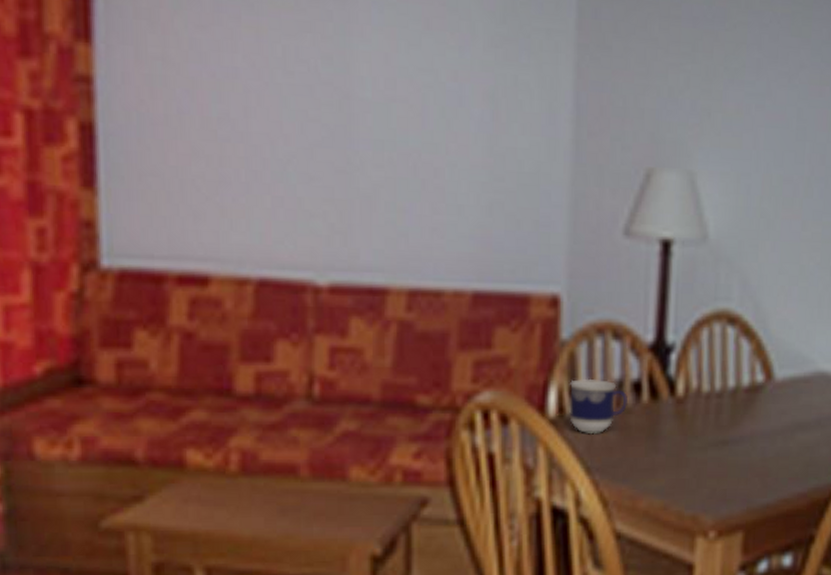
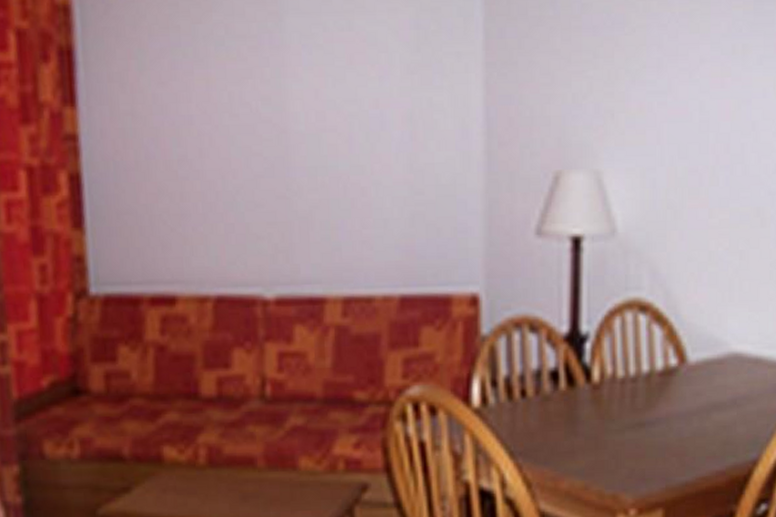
cup: present [569,378,628,435] -> none [492,369,546,421]

